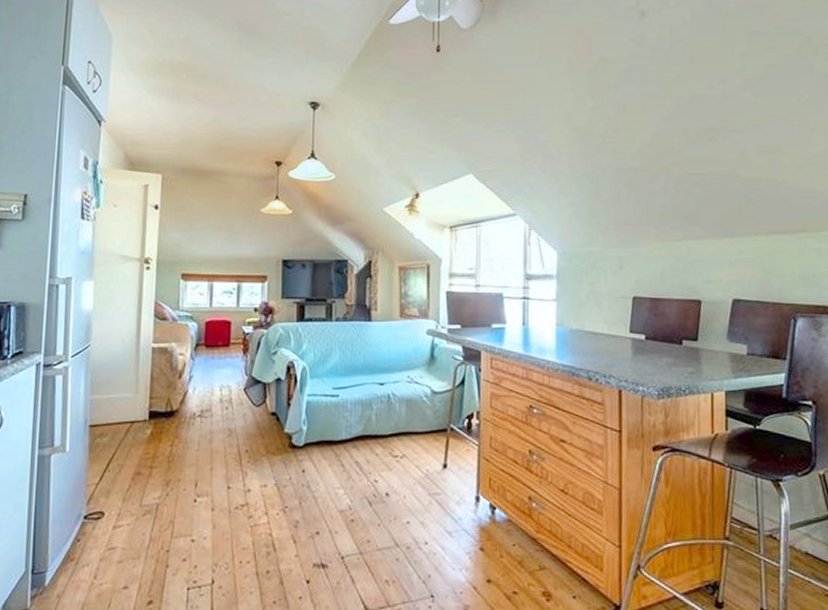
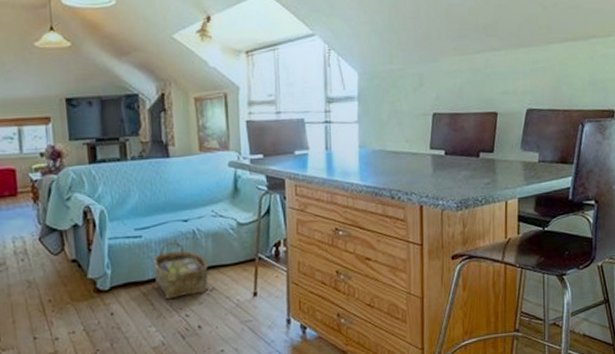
woven basket: none [347,403,400,463] -> present [153,241,209,300]

